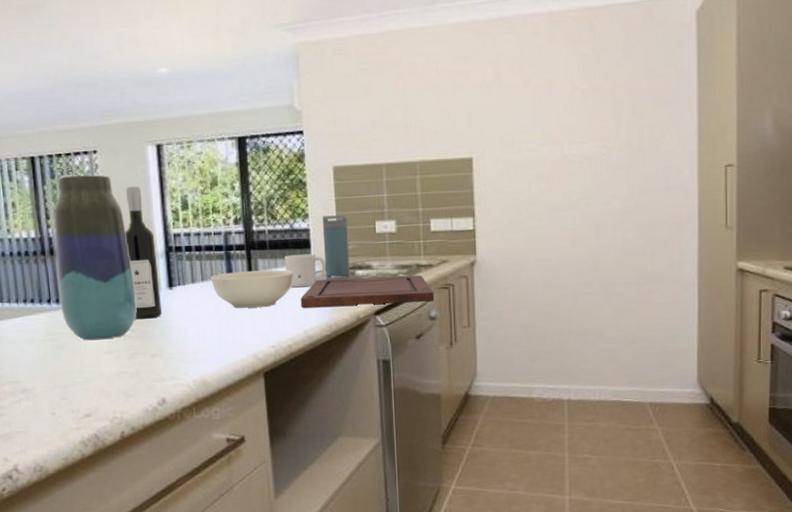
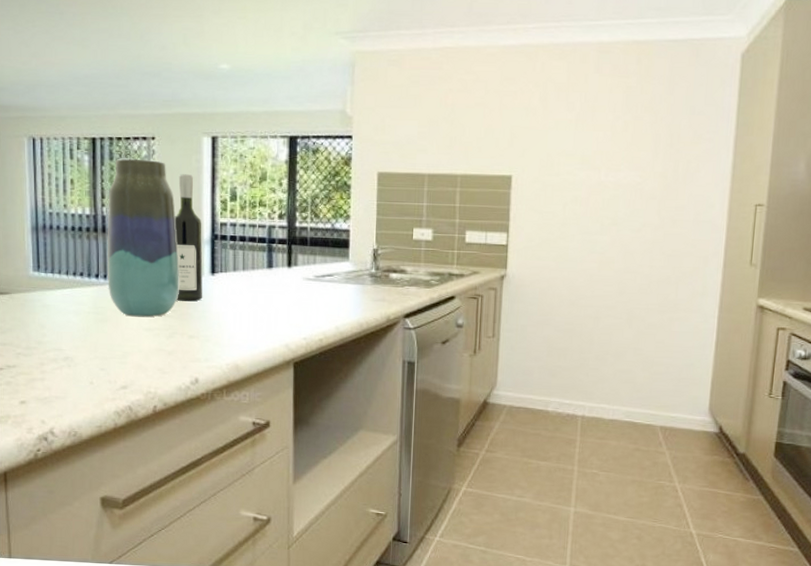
bowl: present [211,269,294,308] -> none [252,264,331,300]
mug: present [285,254,327,288] -> none [323,253,363,285]
cutting board: present [300,275,435,308] -> none [335,279,464,310]
soap dispenser: present [322,215,350,280] -> none [360,219,386,281]

